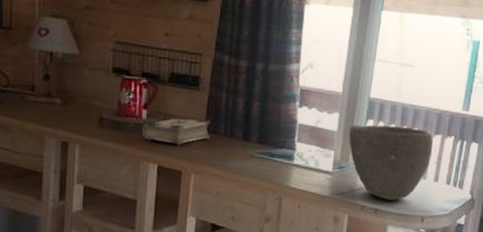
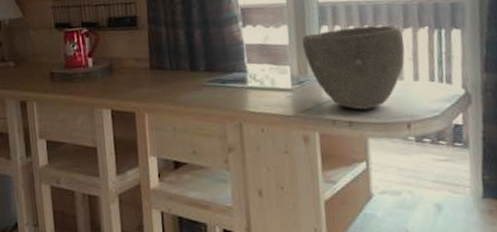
book: present [142,116,211,147] -> none [91,56,157,89]

